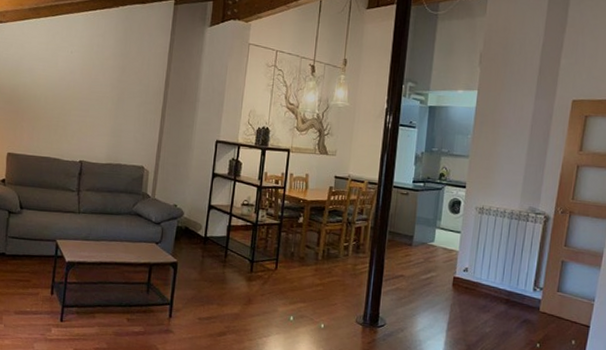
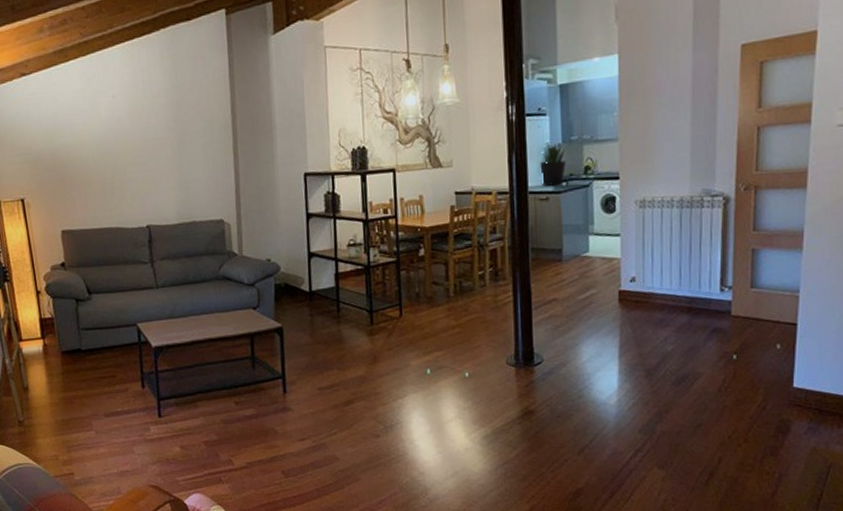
planter: none [405,149,427,186] -> present [540,142,566,187]

